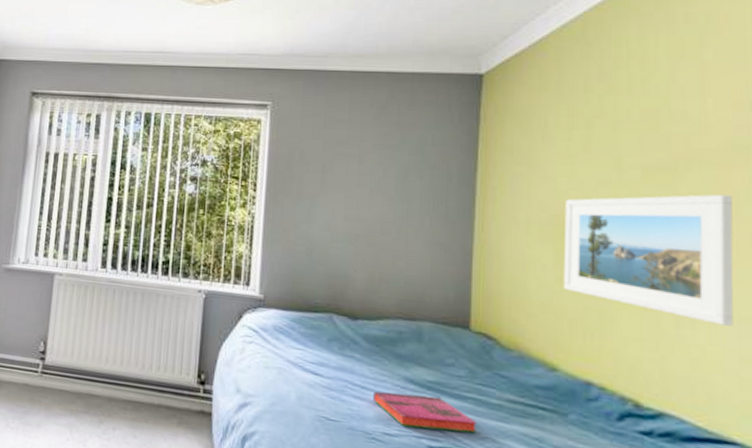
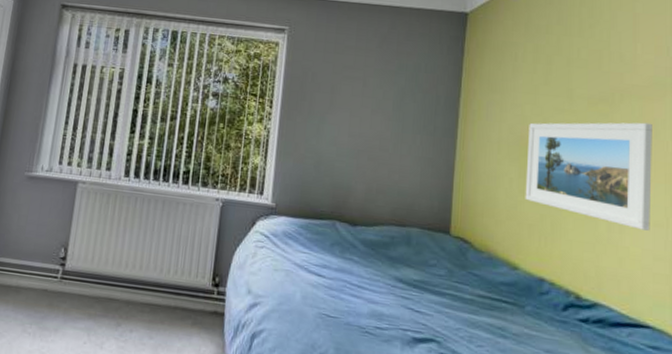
hardback book: present [373,391,478,434] -> none [368,290,454,325]

